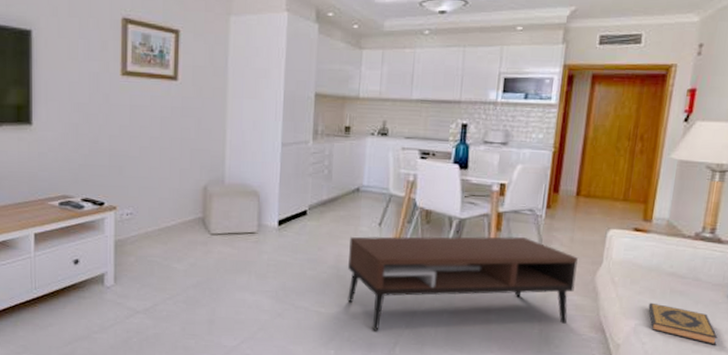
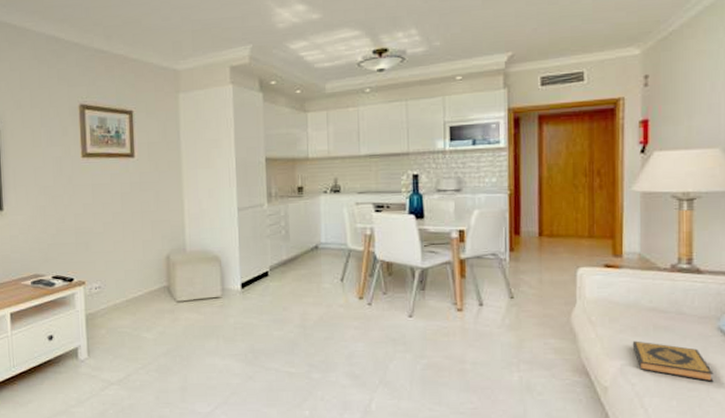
coffee table: present [347,236,578,331] -> none [314,282,550,389]

